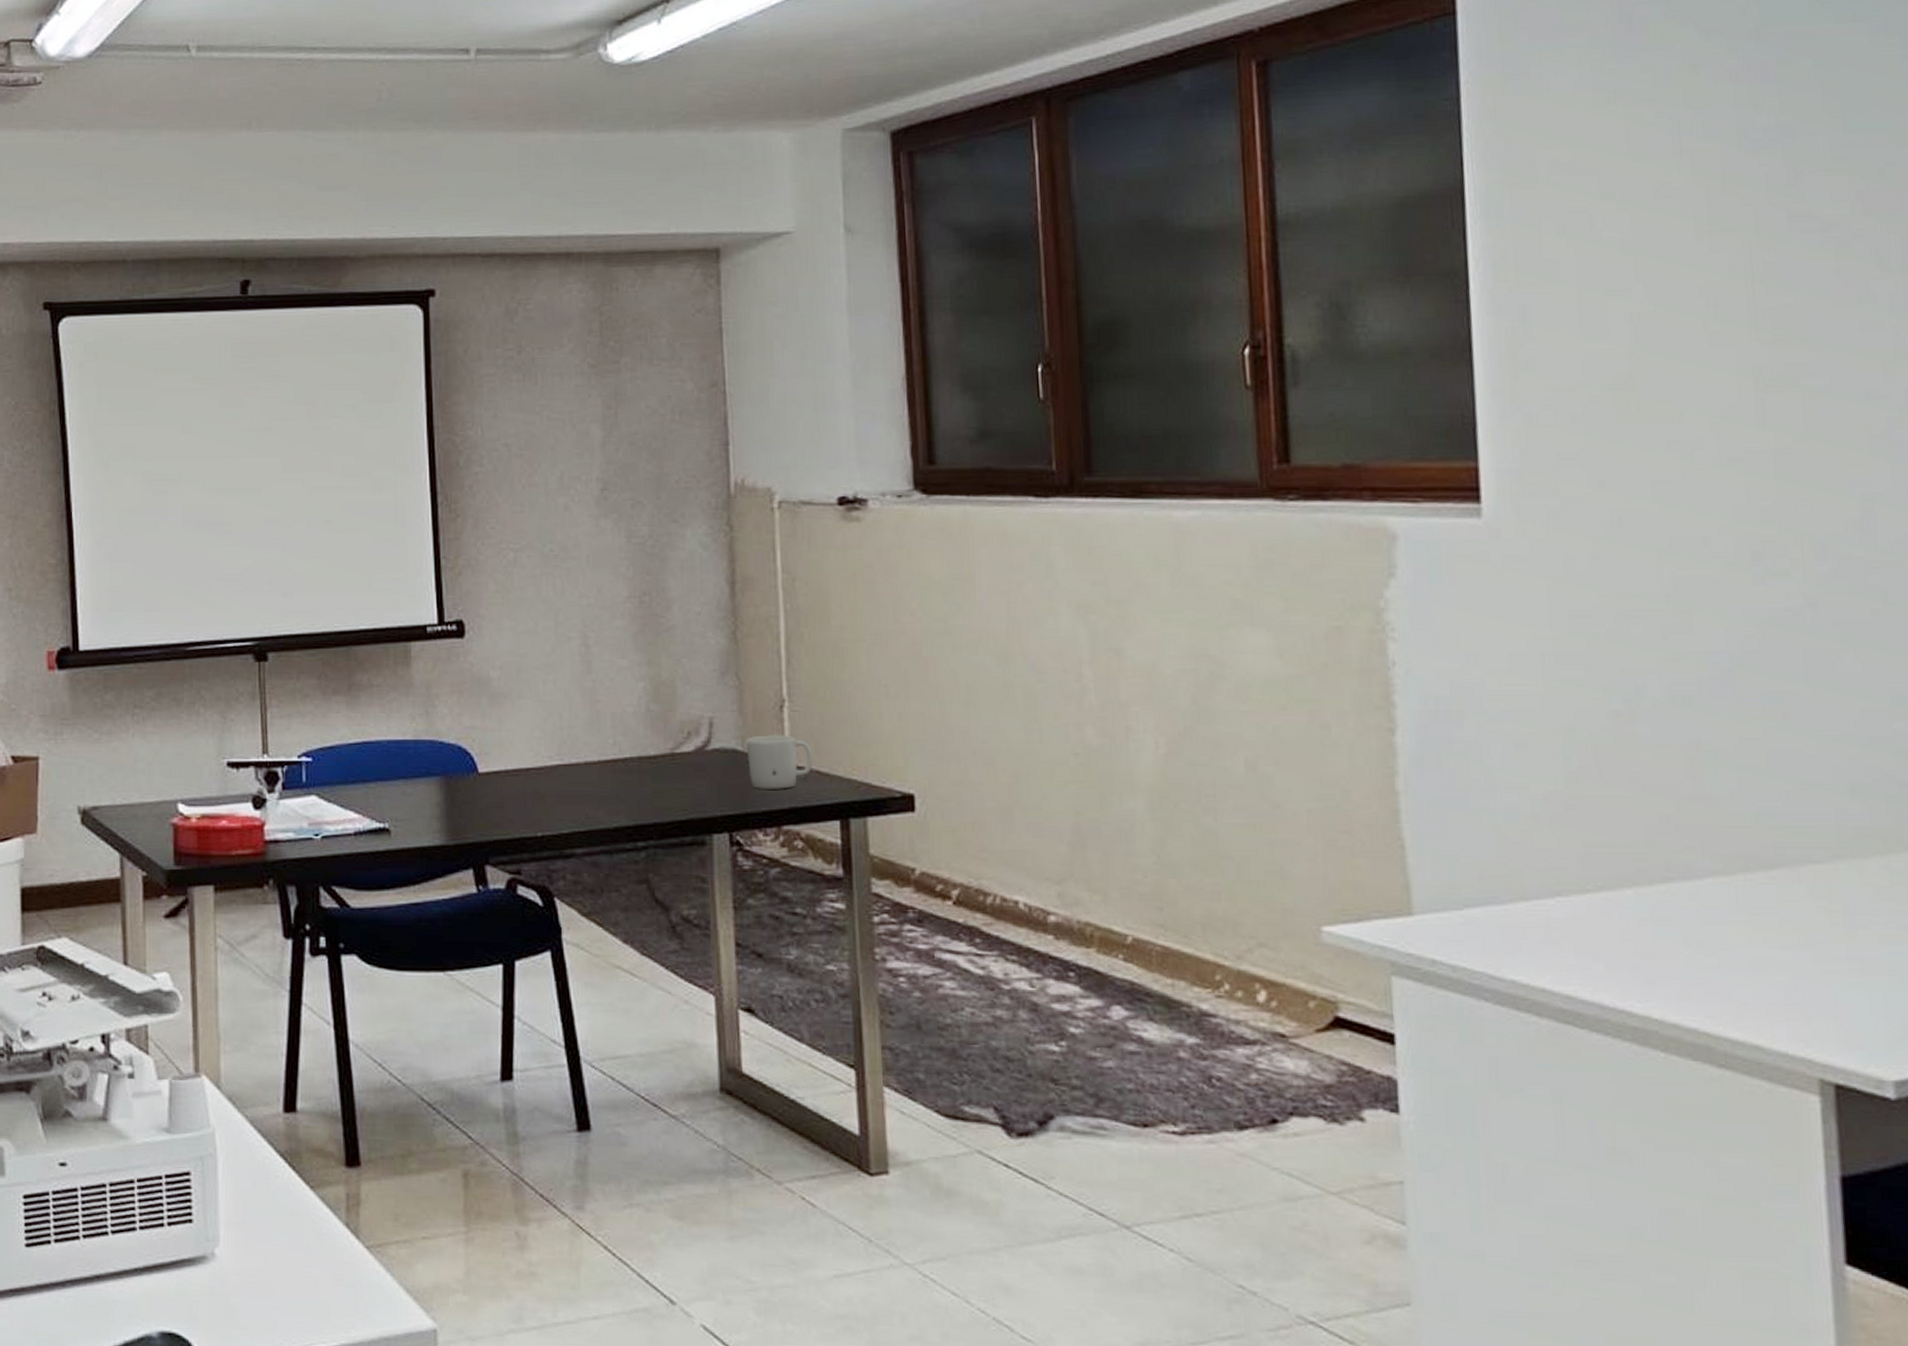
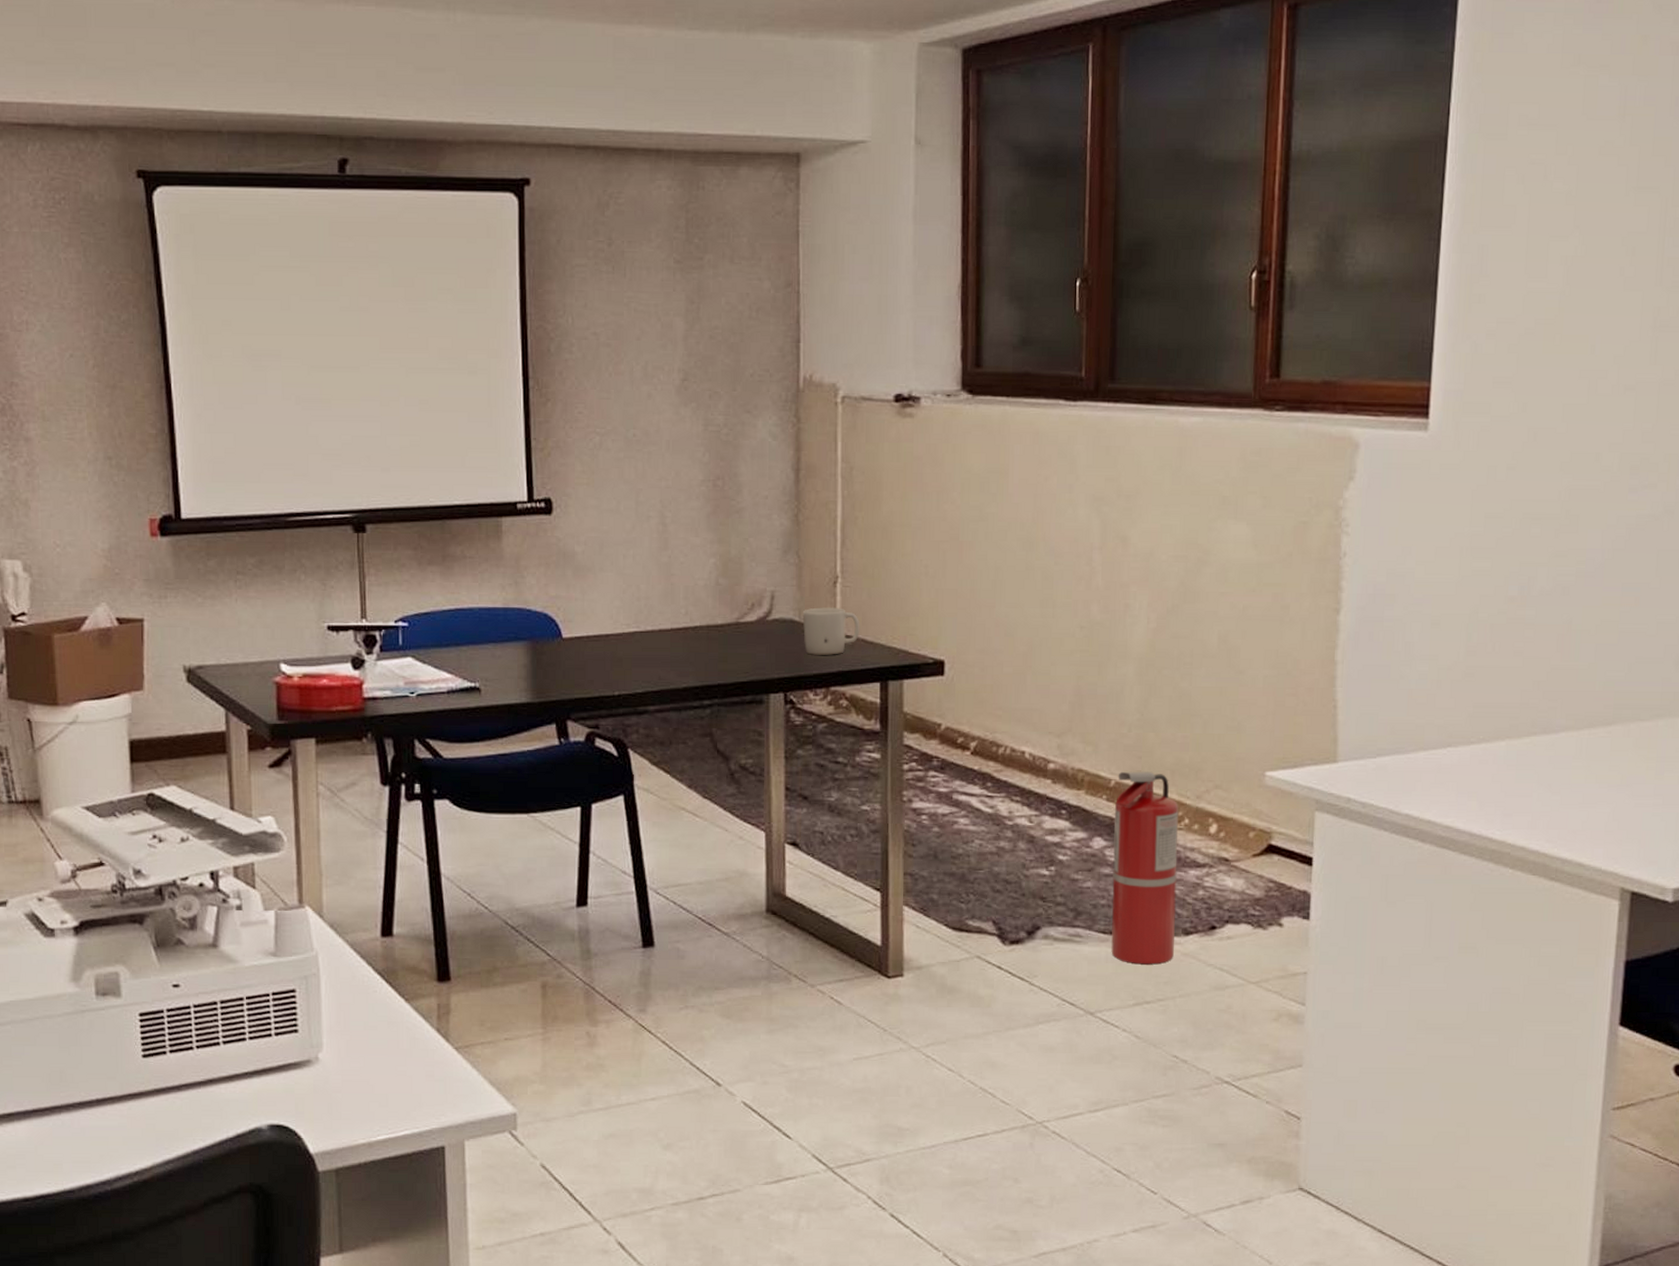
fire extinguisher: none [1134,925,1226,1167] -> present [1111,771,1179,965]

